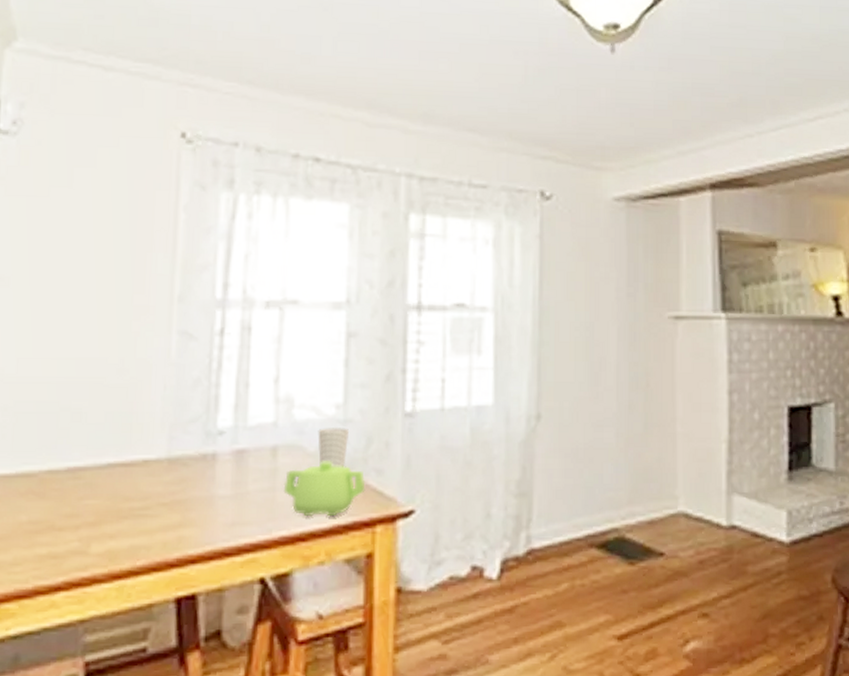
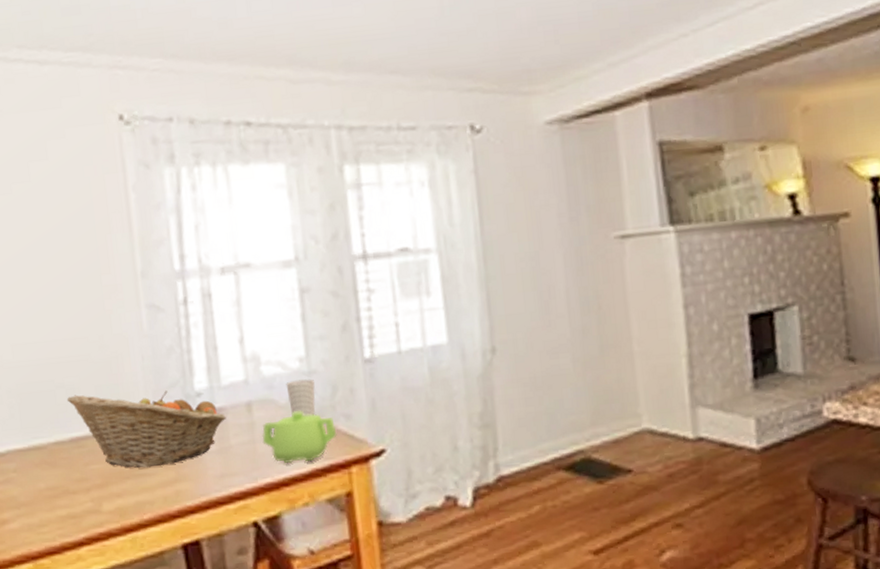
fruit basket: none [70,420,248,508] -> present [66,390,226,468]

